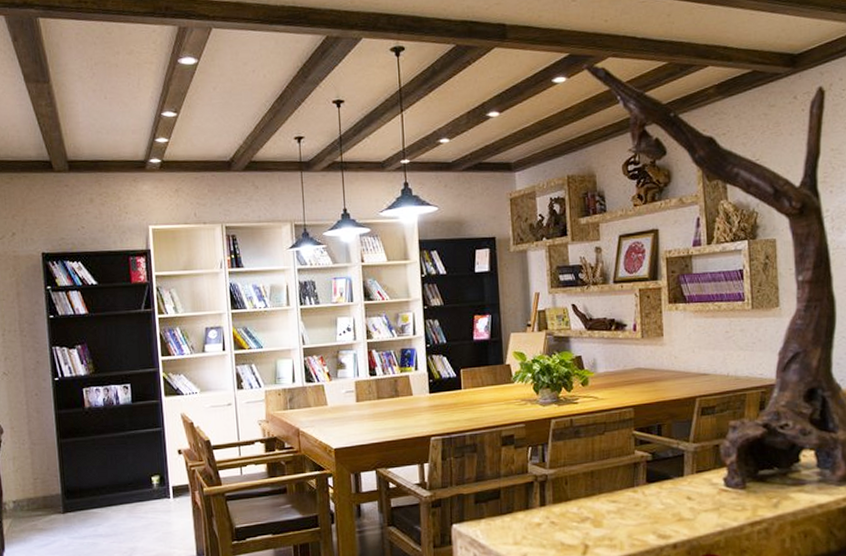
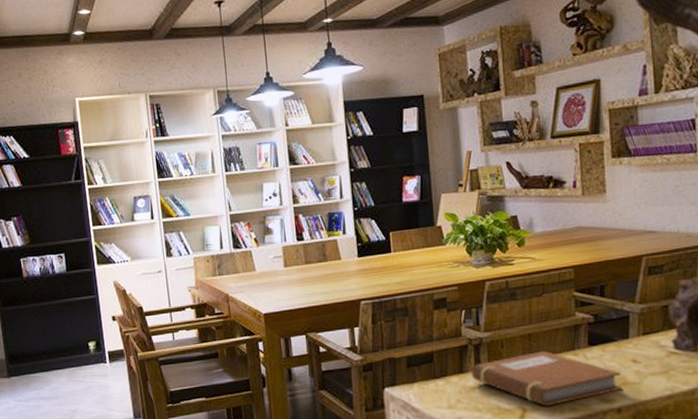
notebook: none [536,487,677,543] -> present [471,351,622,407]

